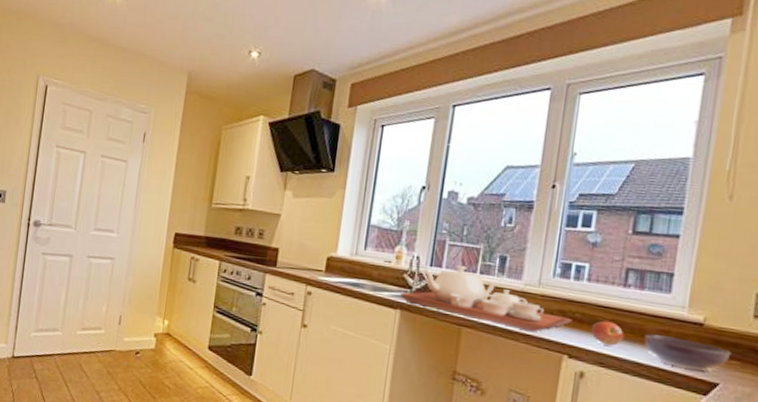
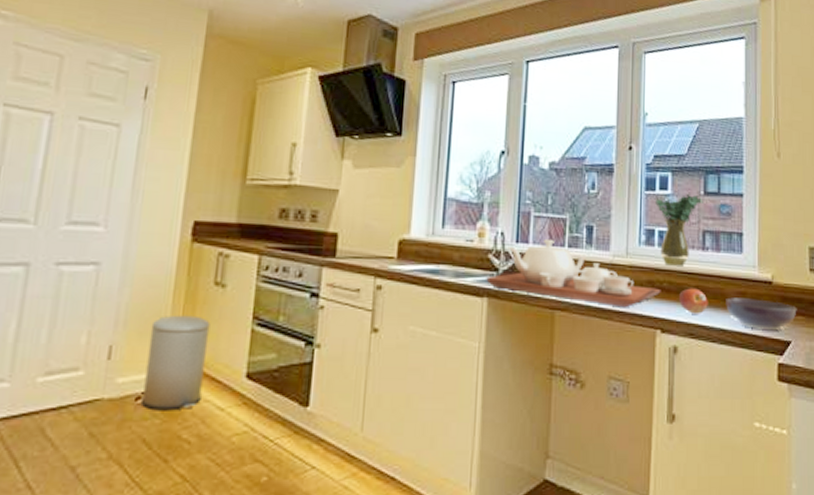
pedal bin: none [140,299,185,365] -> present [142,315,211,411]
vase: none [575,230,631,301] -> present [654,192,703,268]

